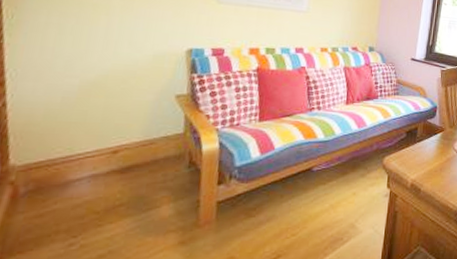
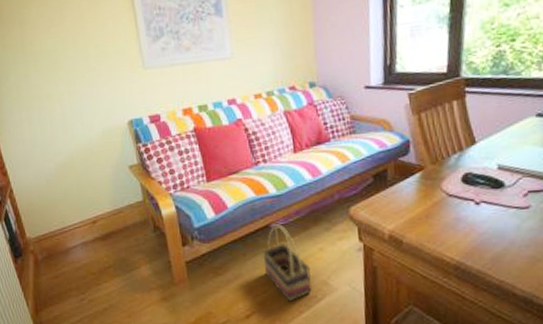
basket: none [298,168,342,244] -> present [262,224,312,302]

